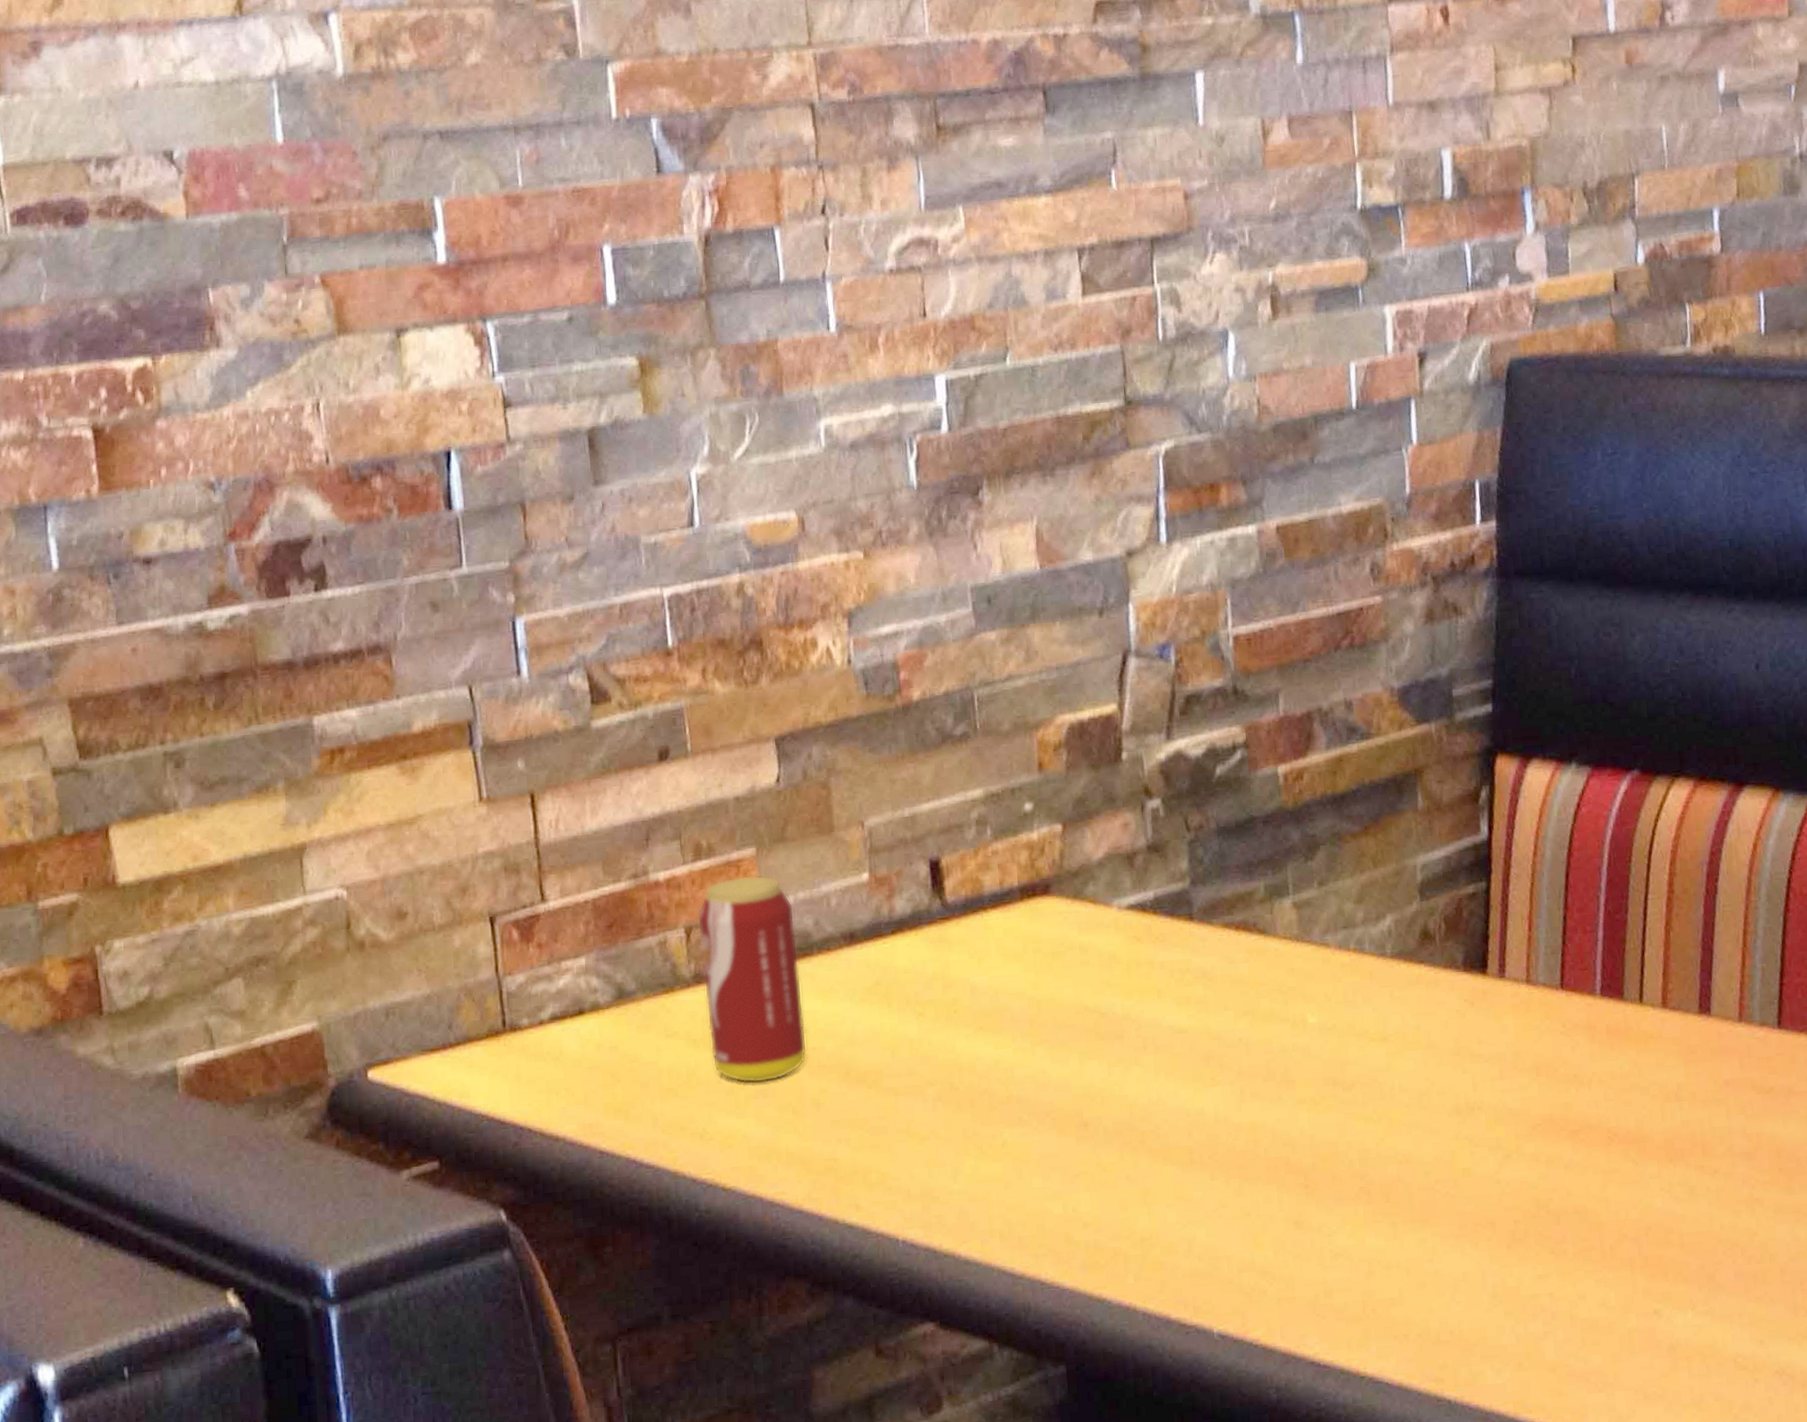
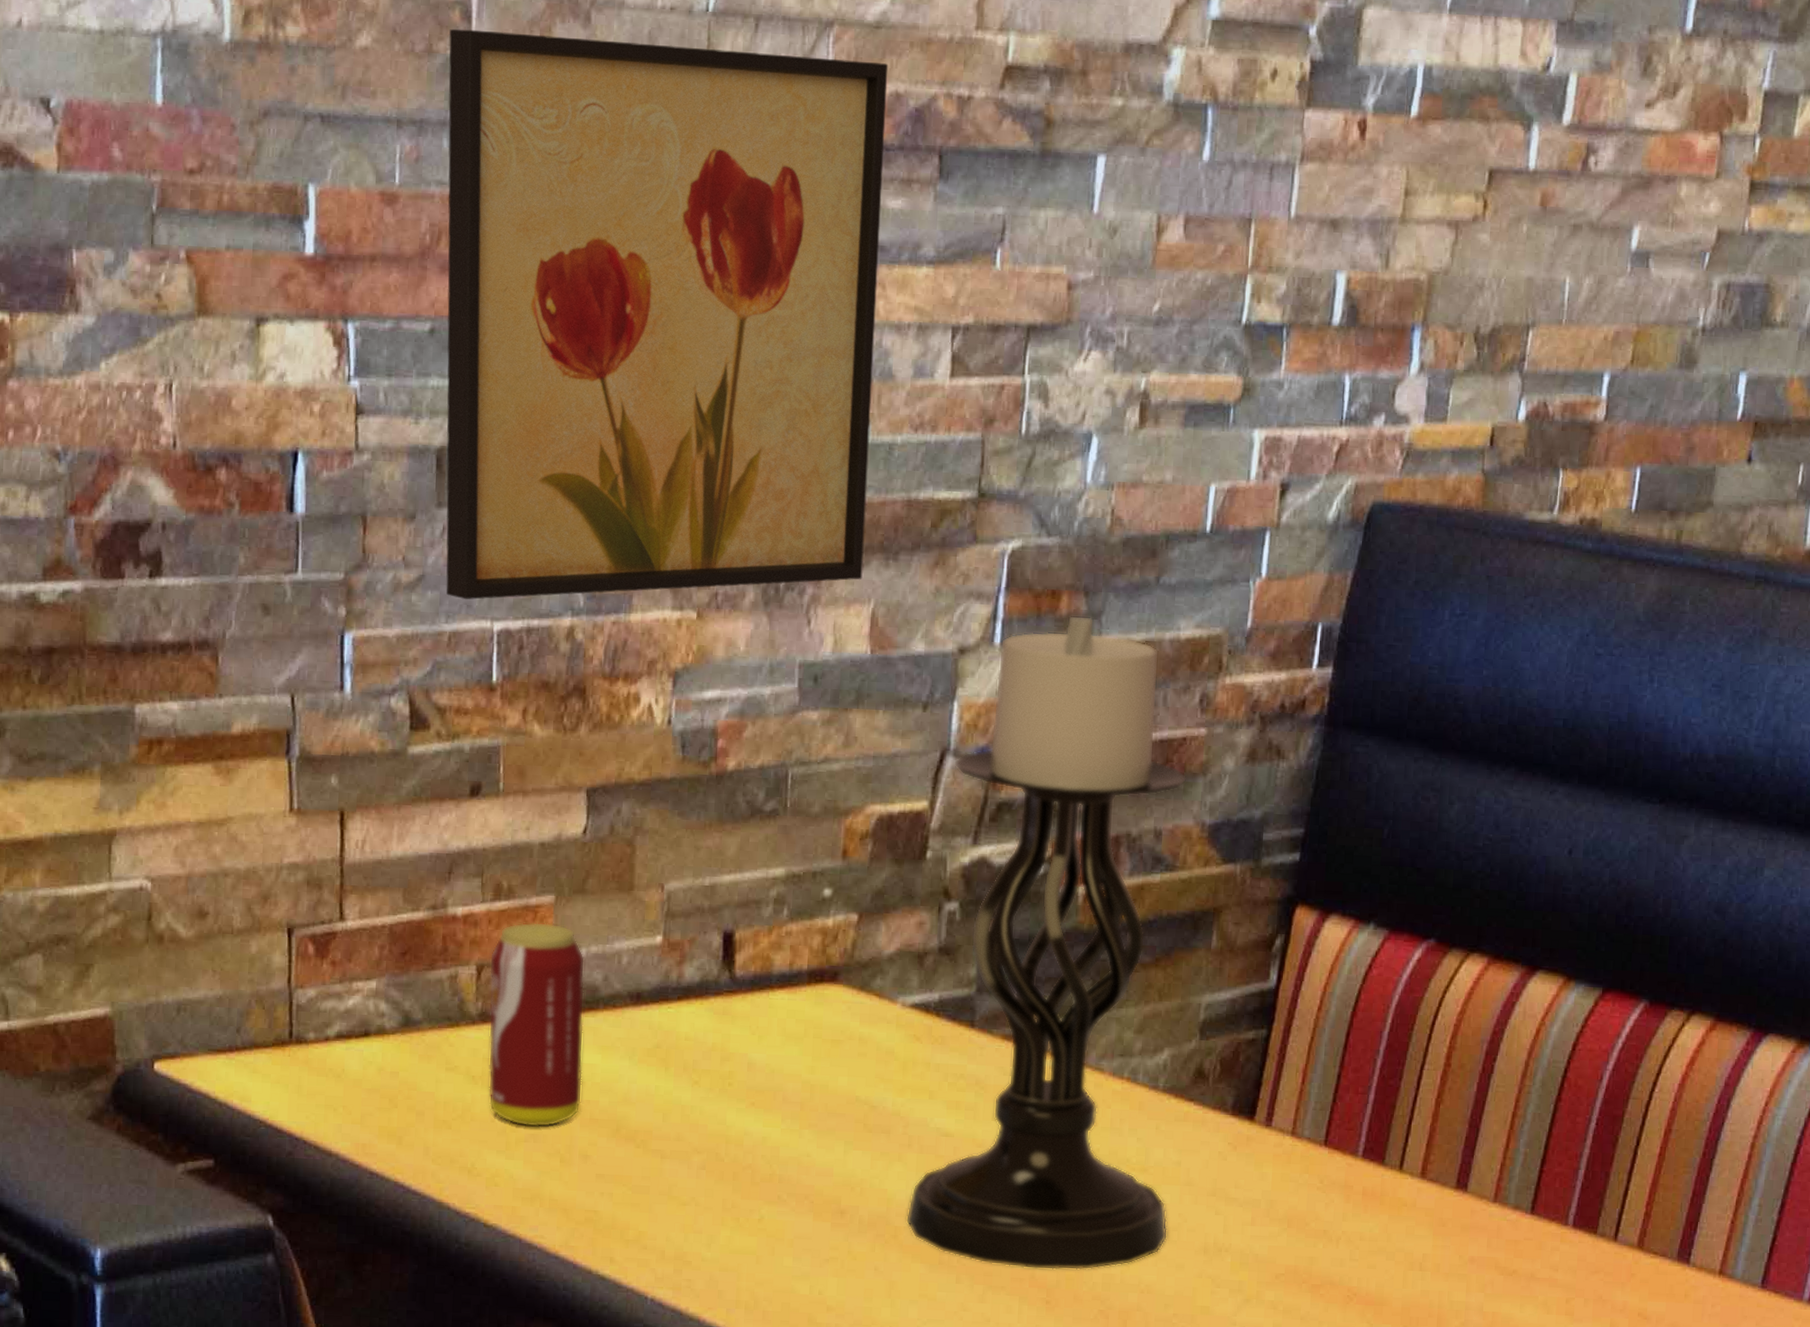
wall art: none [556,14,1022,571] -> present [446,28,889,600]
candle holder: none [1137,504,1418,1157] -> present [905,615,1187,1271]

